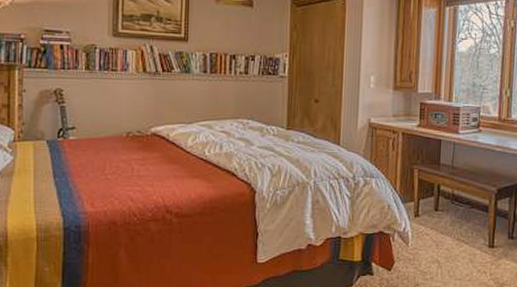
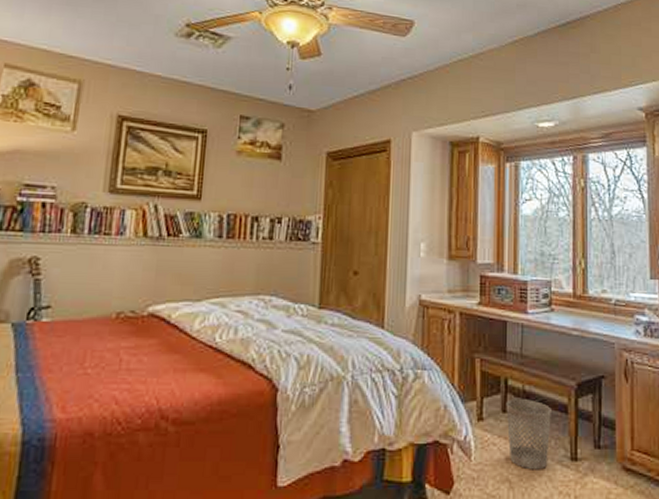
wastebasket: none [438,201,475,254] -> present [506,399,551,470]

